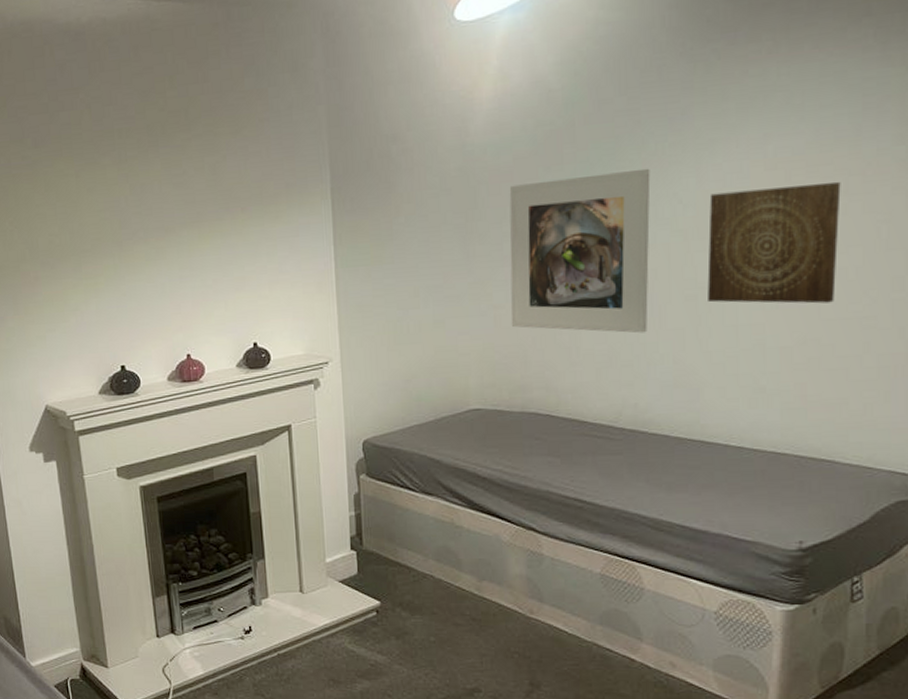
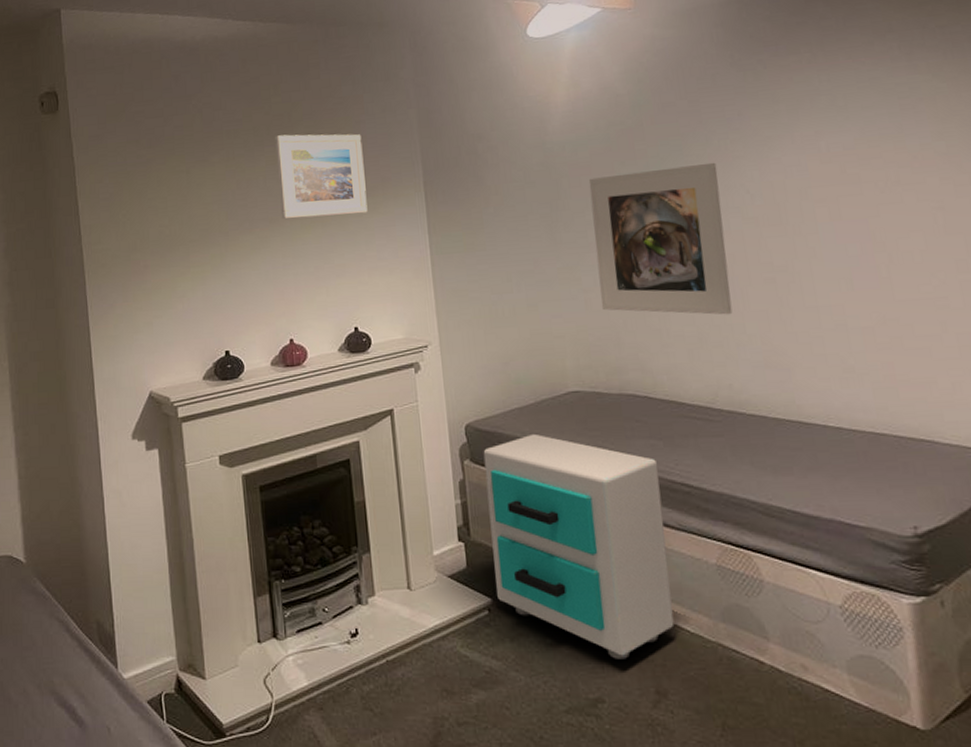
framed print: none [171,133,270,229] -> present [275,134,368,219]
nightstand: none [379,450,554,656] -> present [483,433,675,659]
wall art: present [707,182,841,304] -> none [774,174,906,285]

